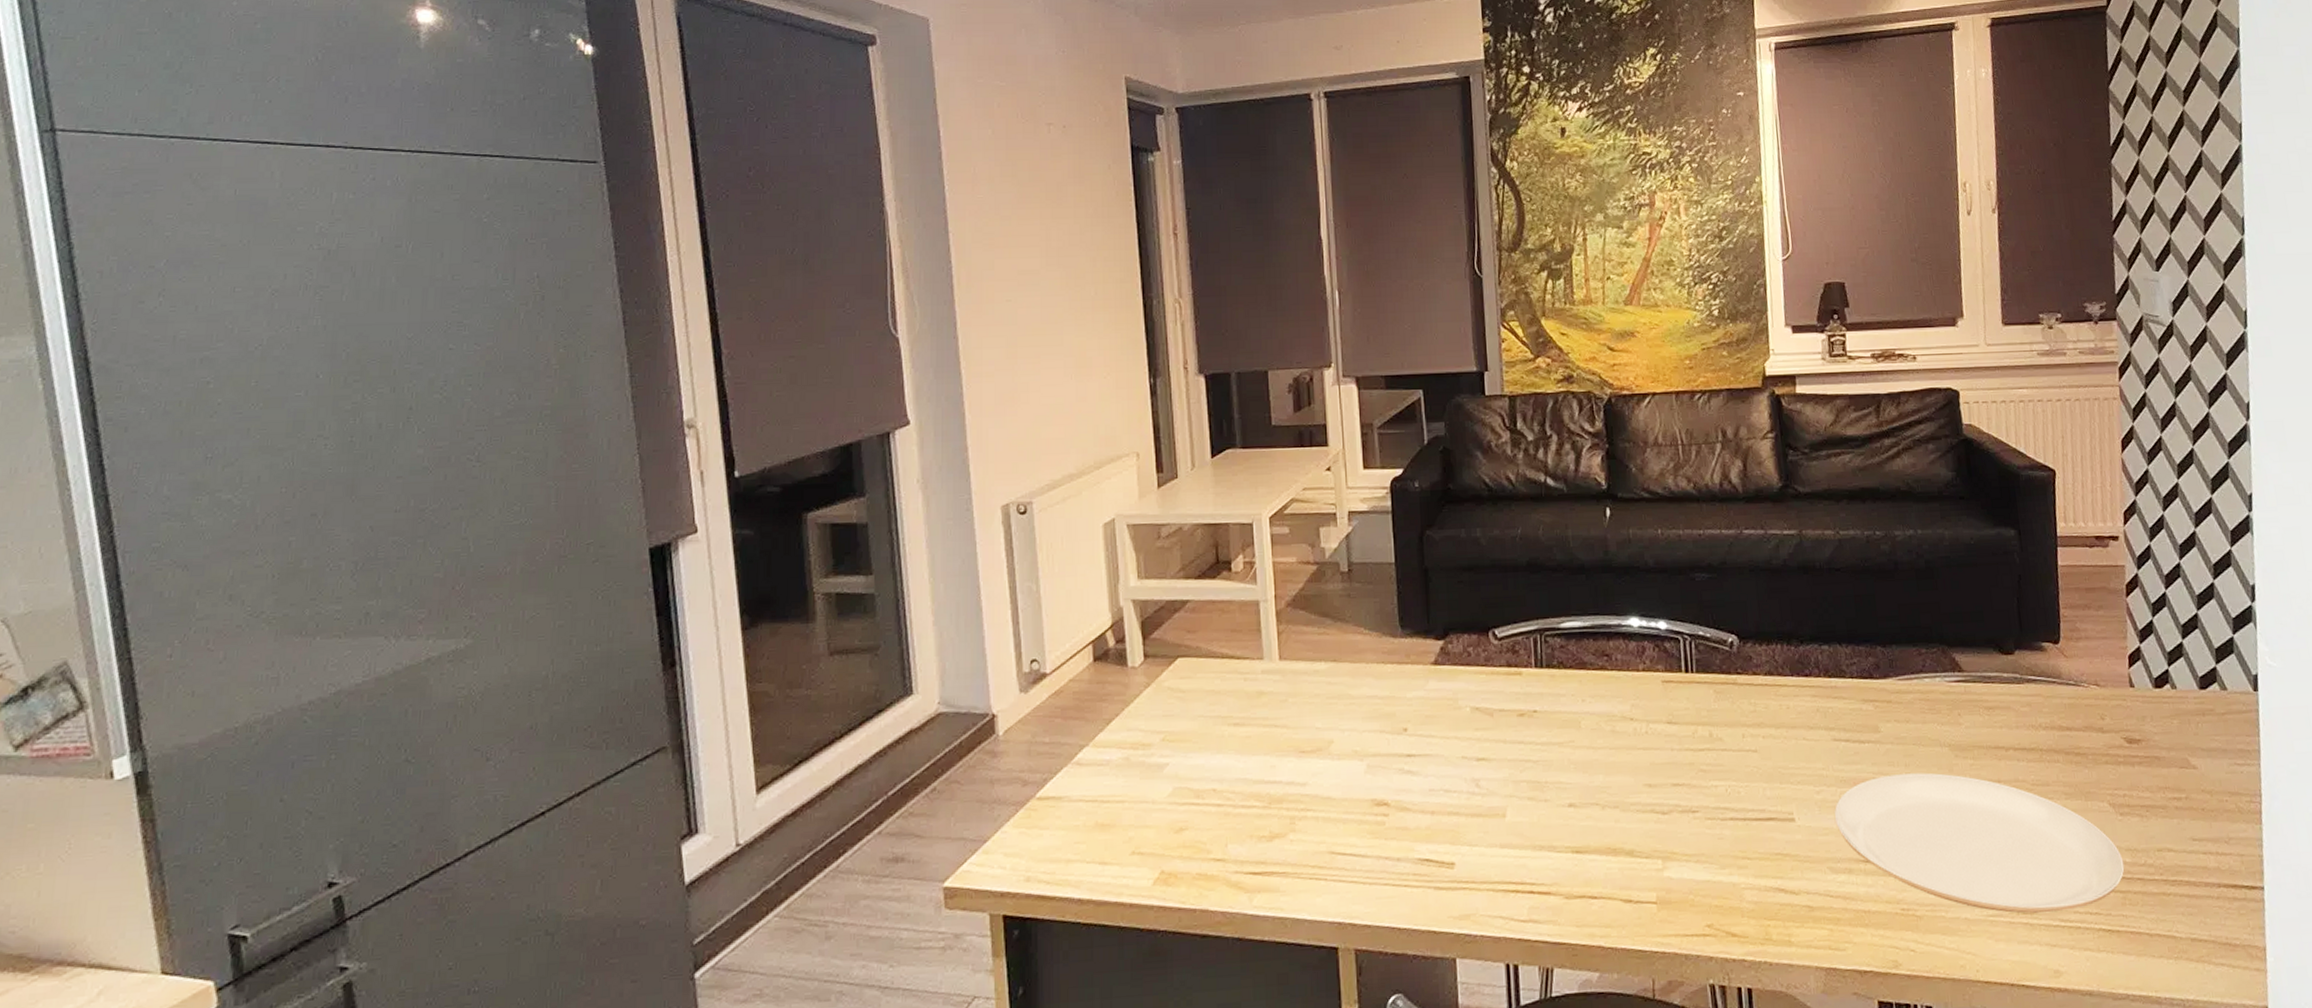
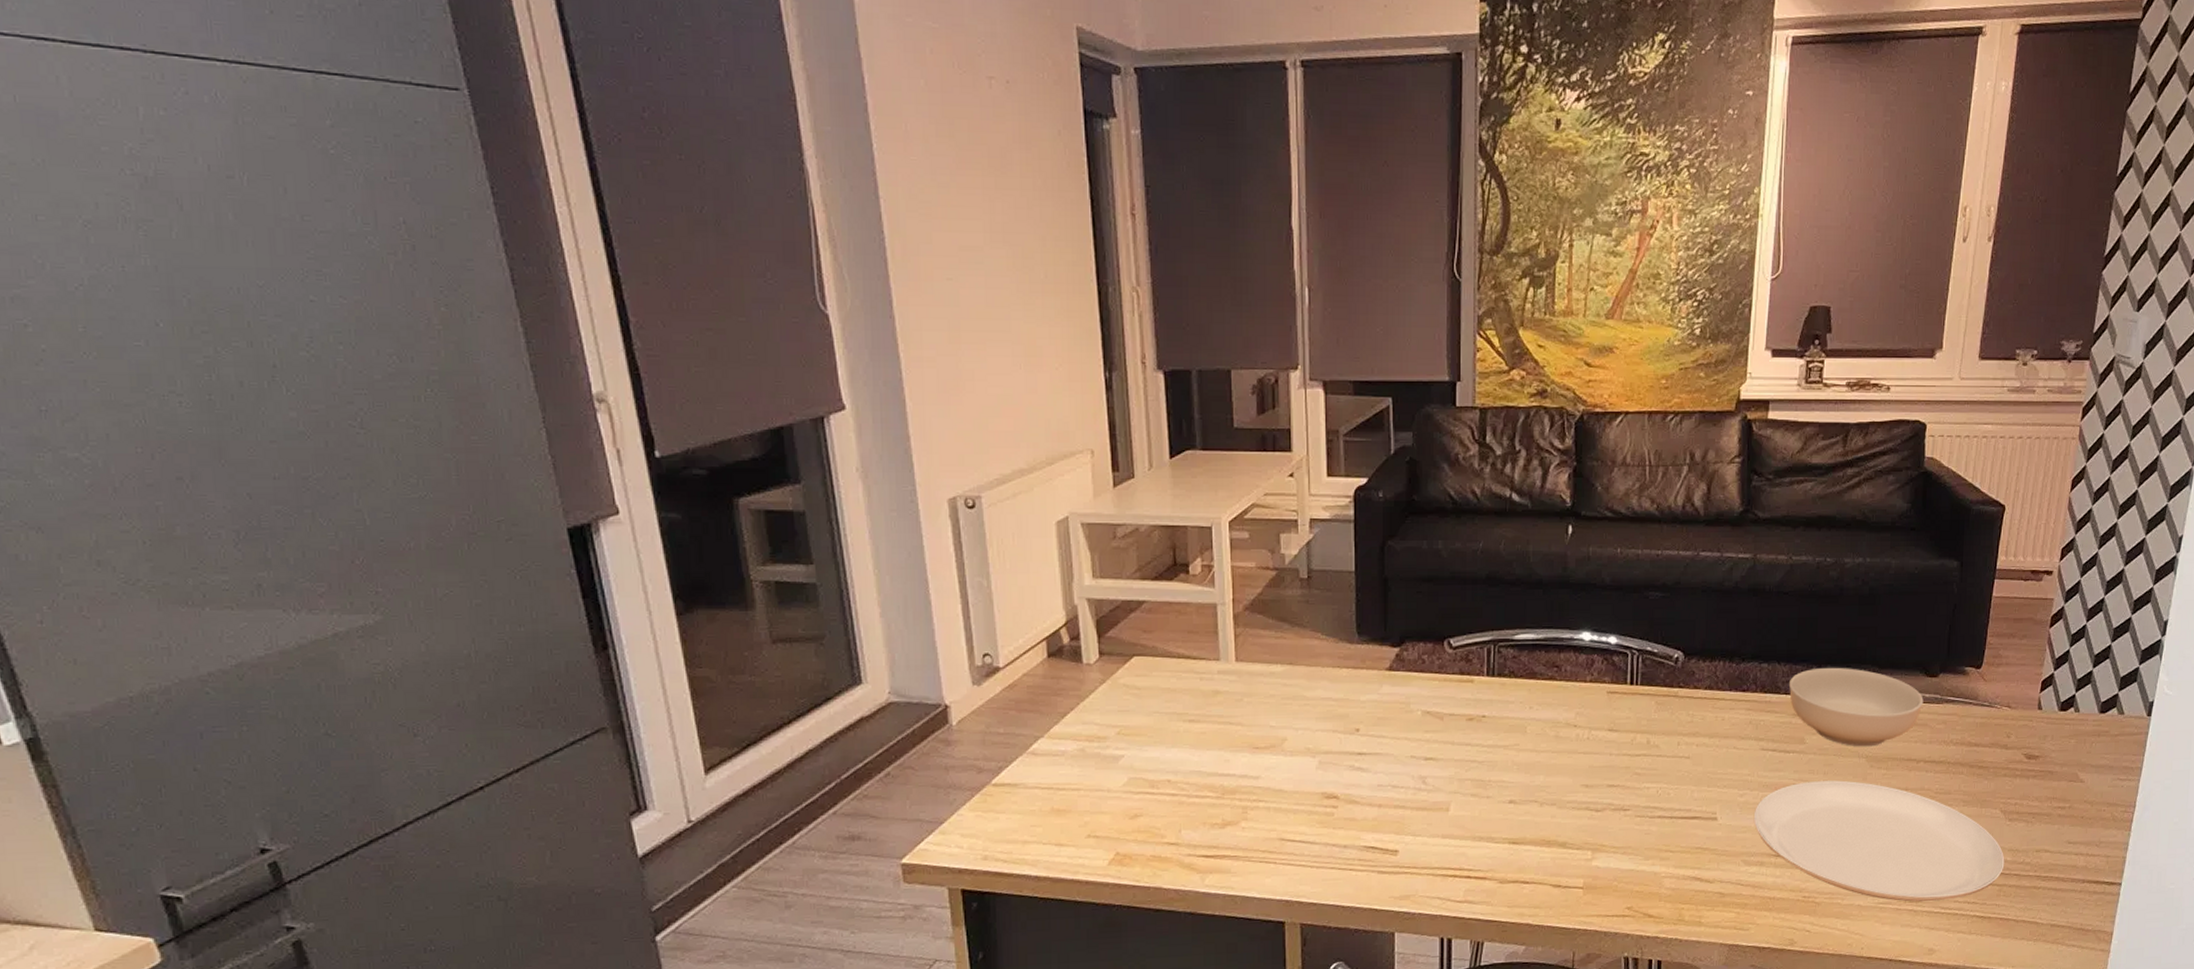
bowl: none [1853,647,2003,735] -> present [1788,667,1924,747]

